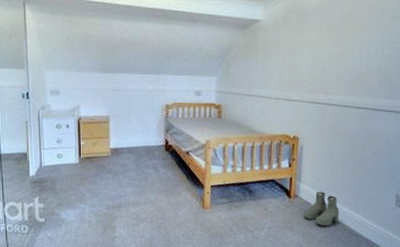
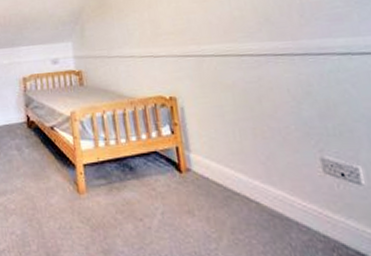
boots: present [304,191,339,226] -> none [202,161,251,207]

